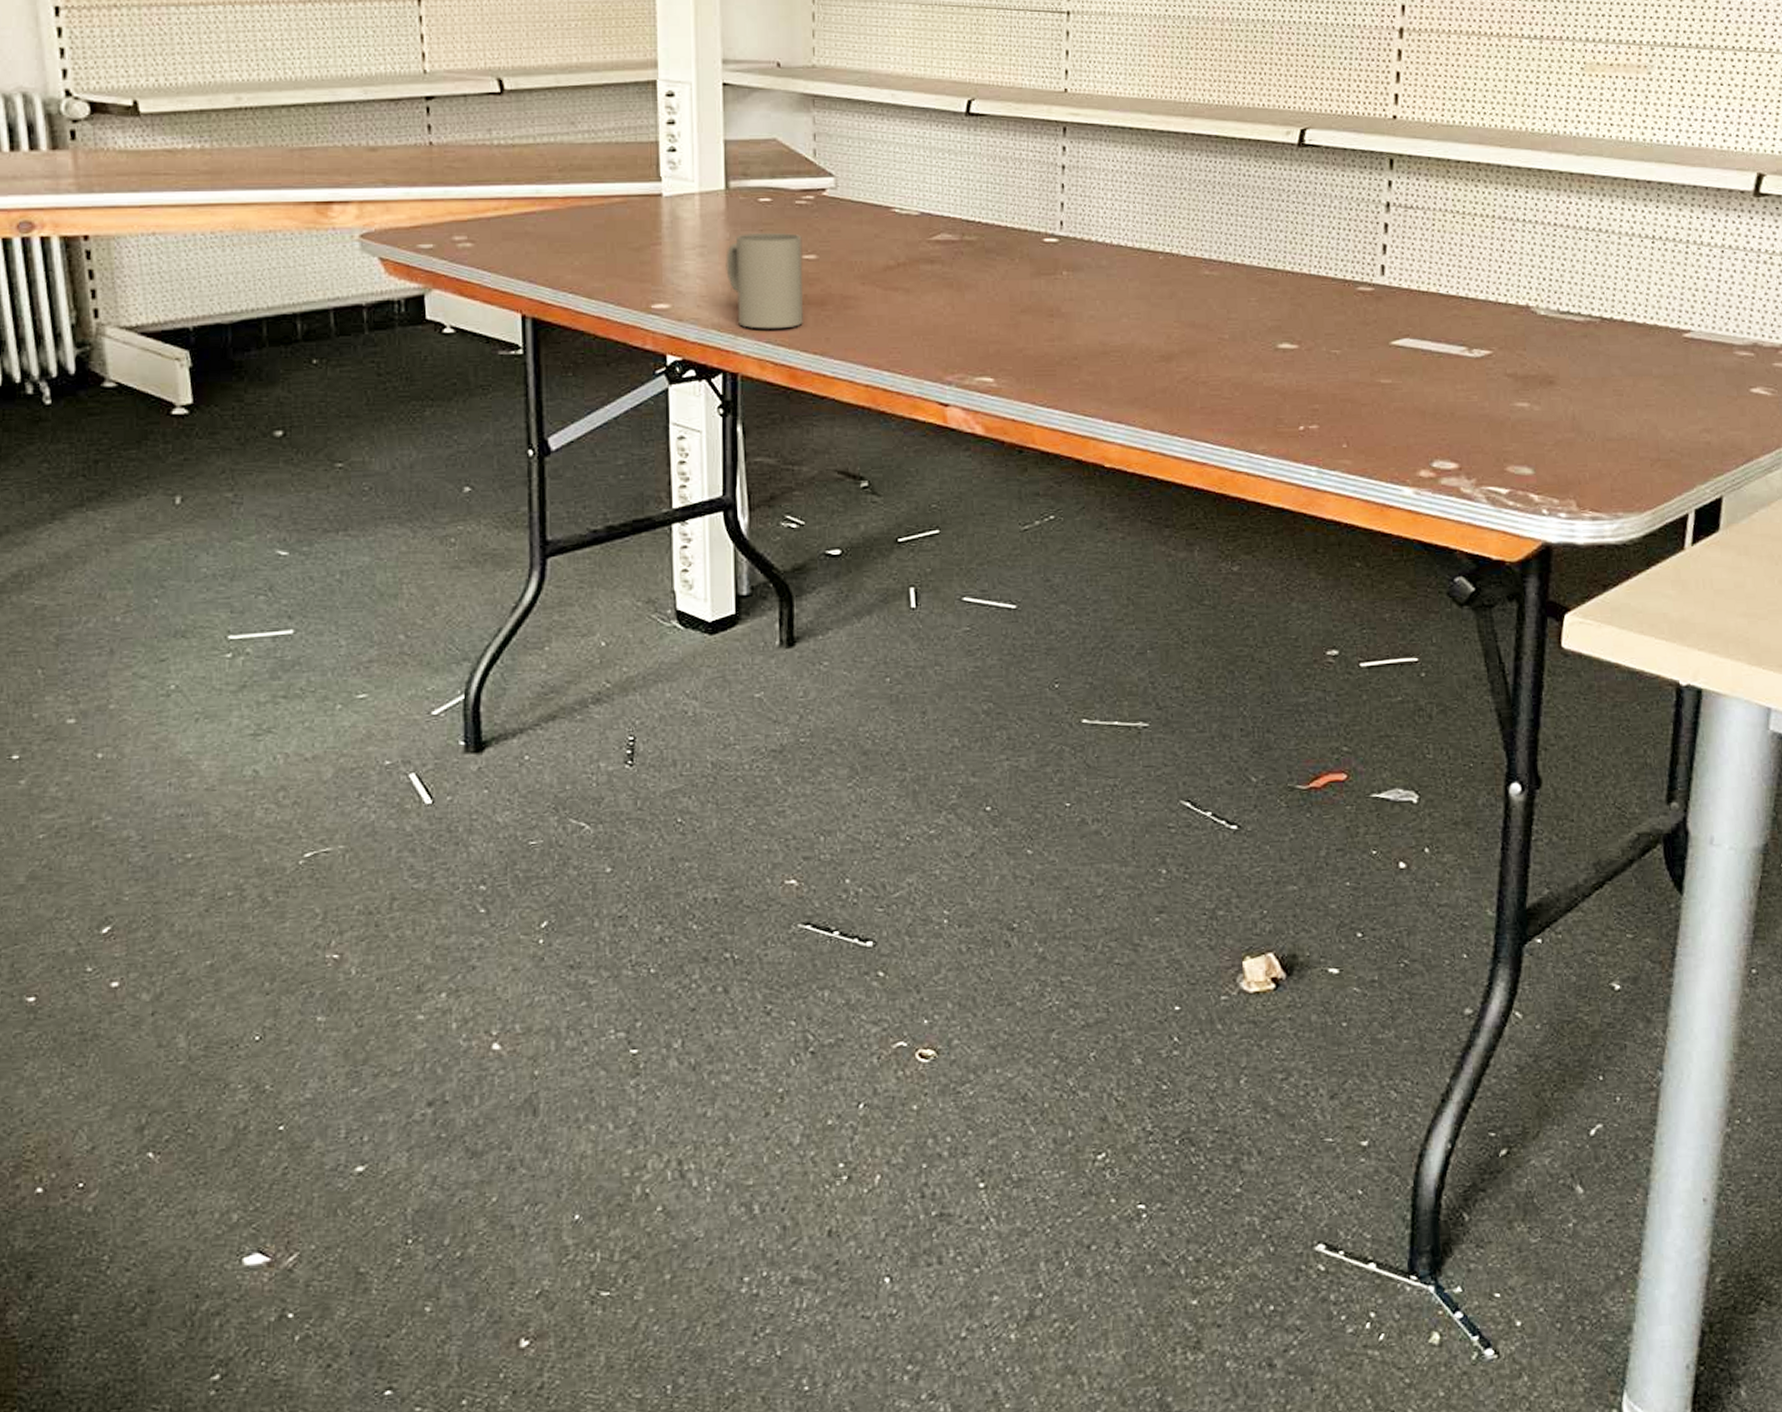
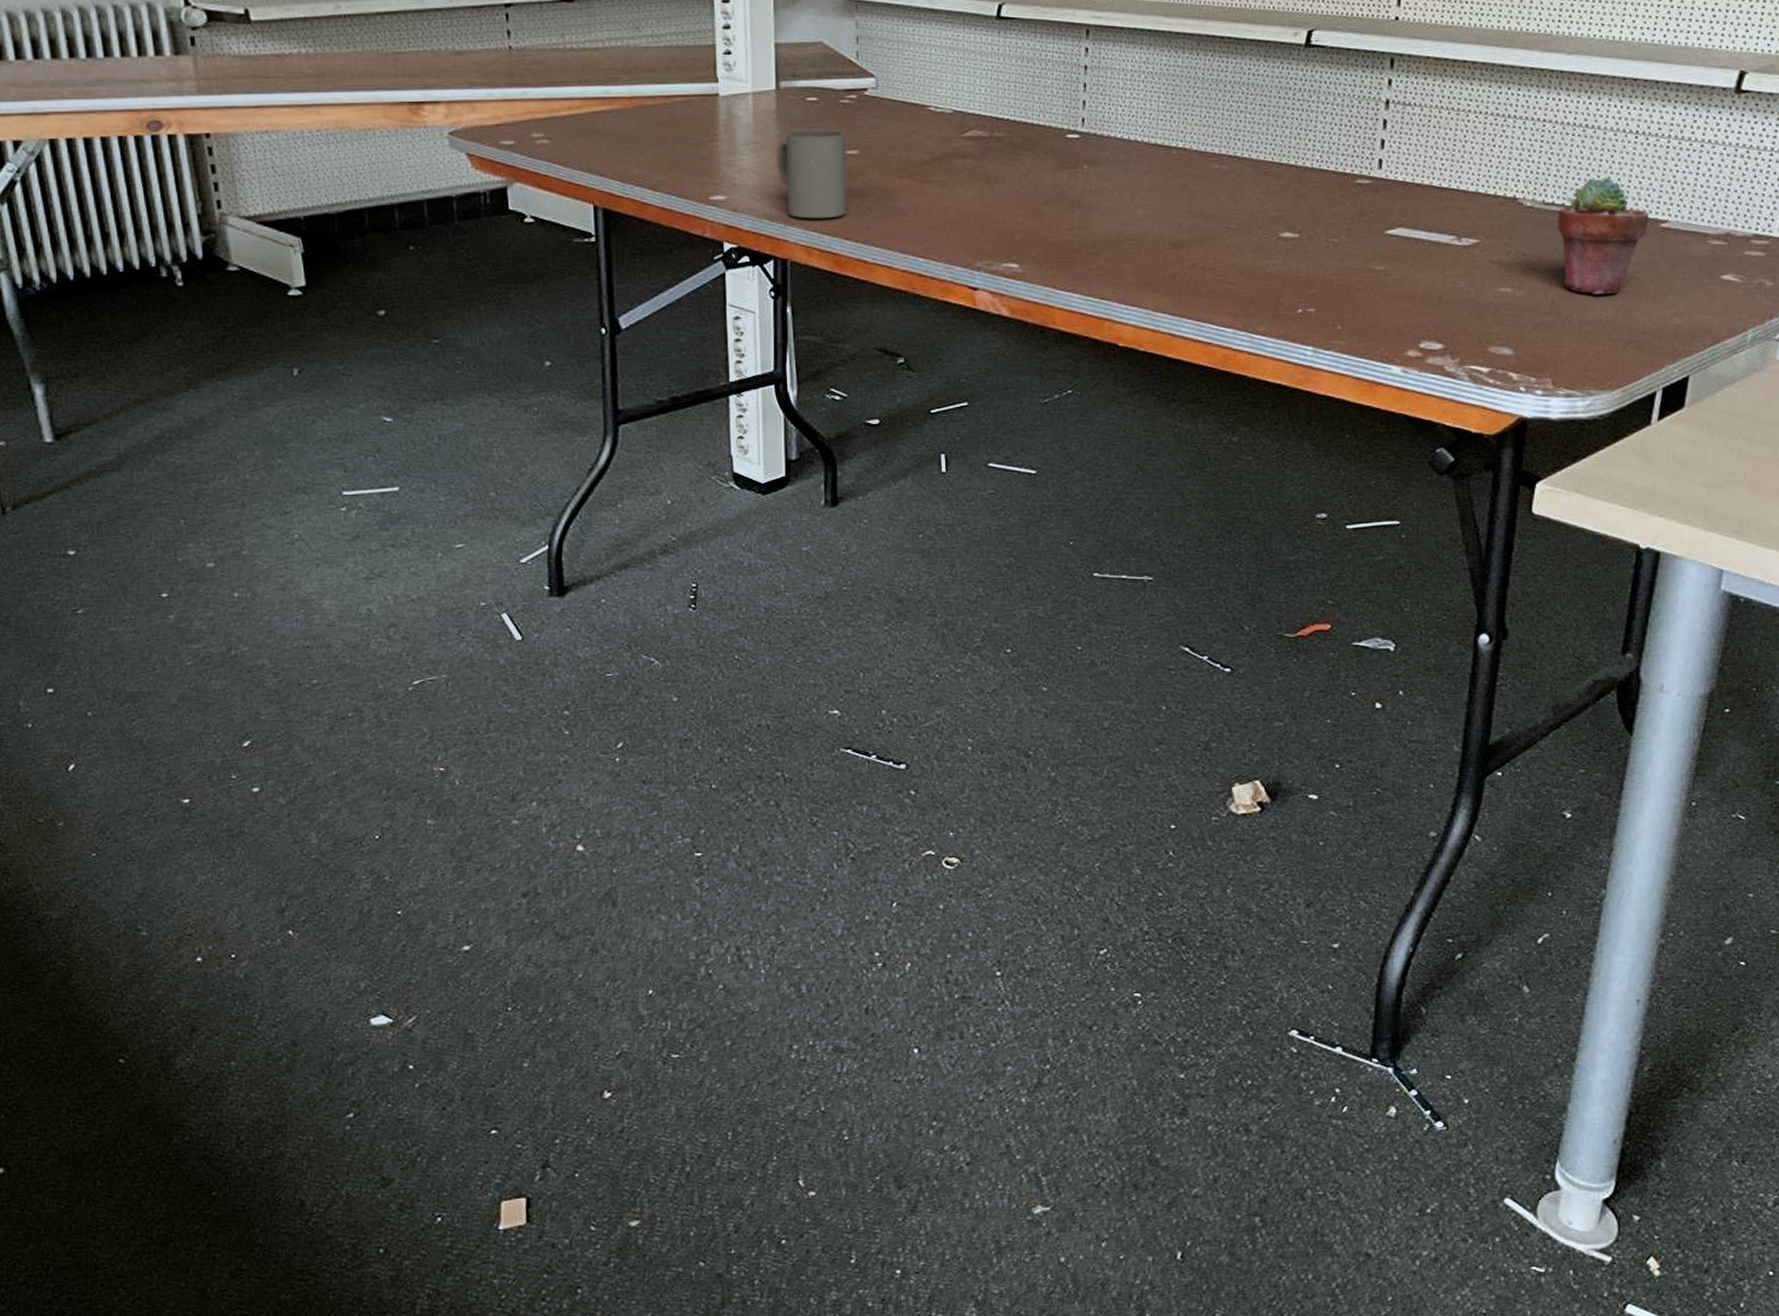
potted succulent: none [1574,285,1671,410] -> present [1557,177,1649,295]

